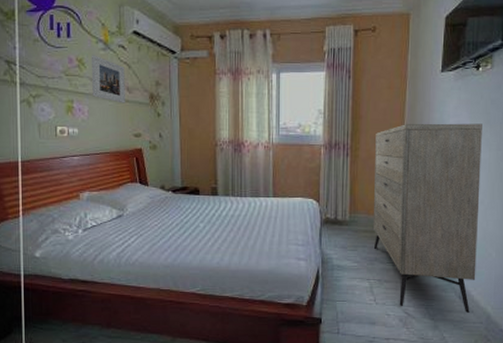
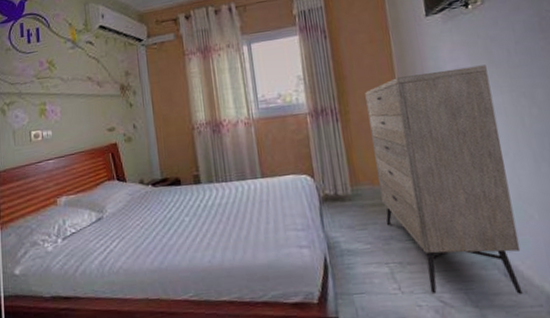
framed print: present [91,55,125,103] -> none [60,54,97,99]

